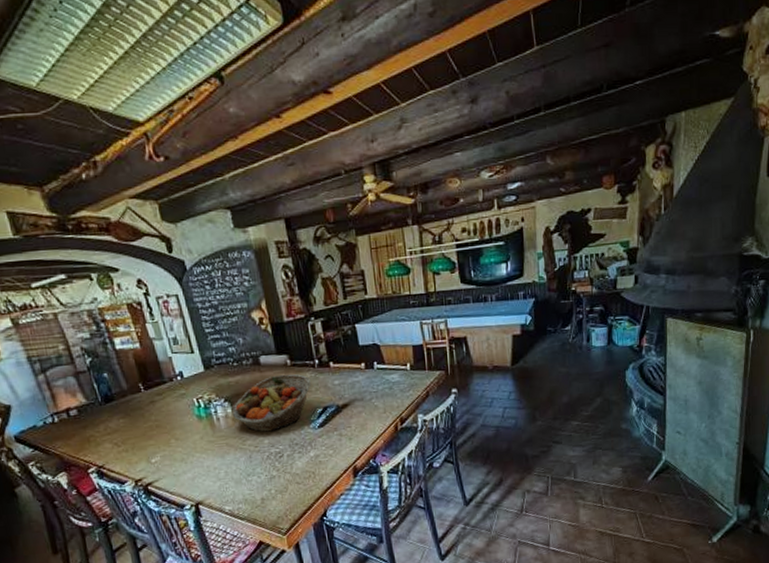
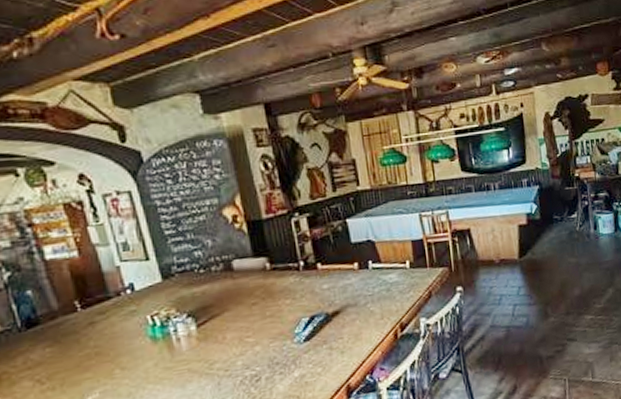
fruit basket: present [232,373,312,432] -> none [196,279,296,352]

